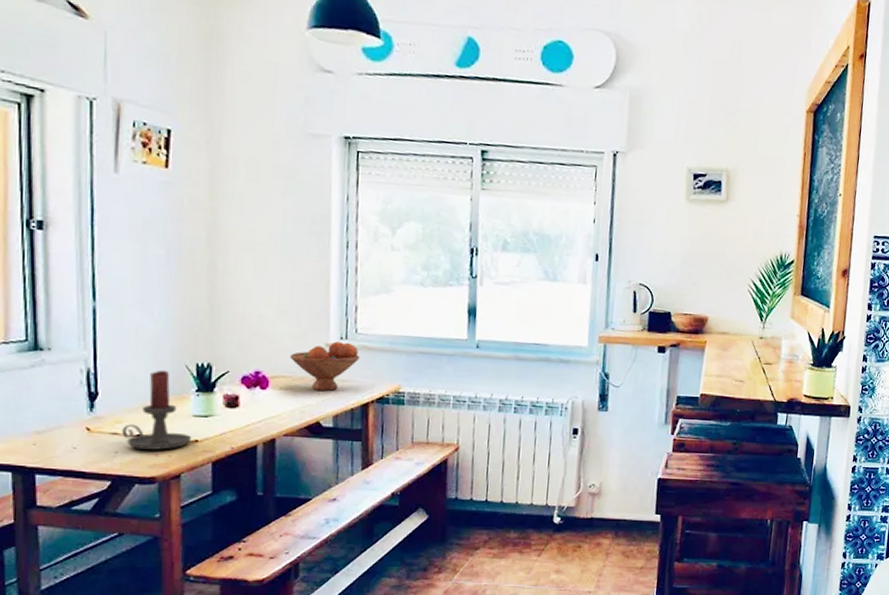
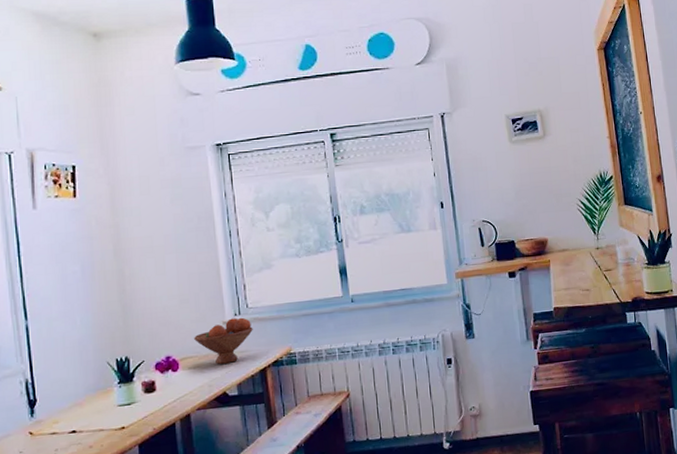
candle holder: present [121,369,192,450] -> none [59,369,119,444]

